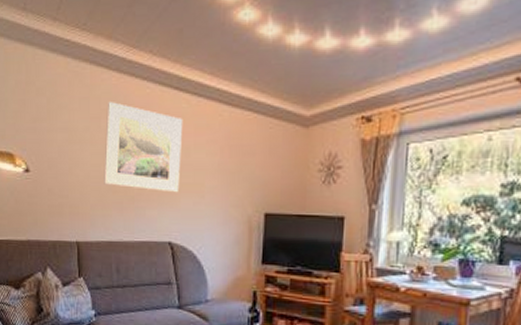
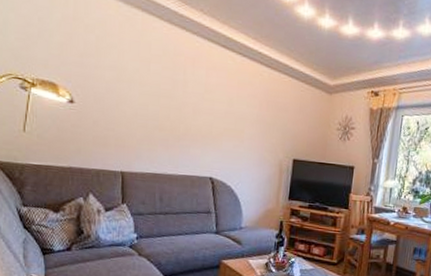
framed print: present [104,101,183,193] -> none [151,48,229,136]

